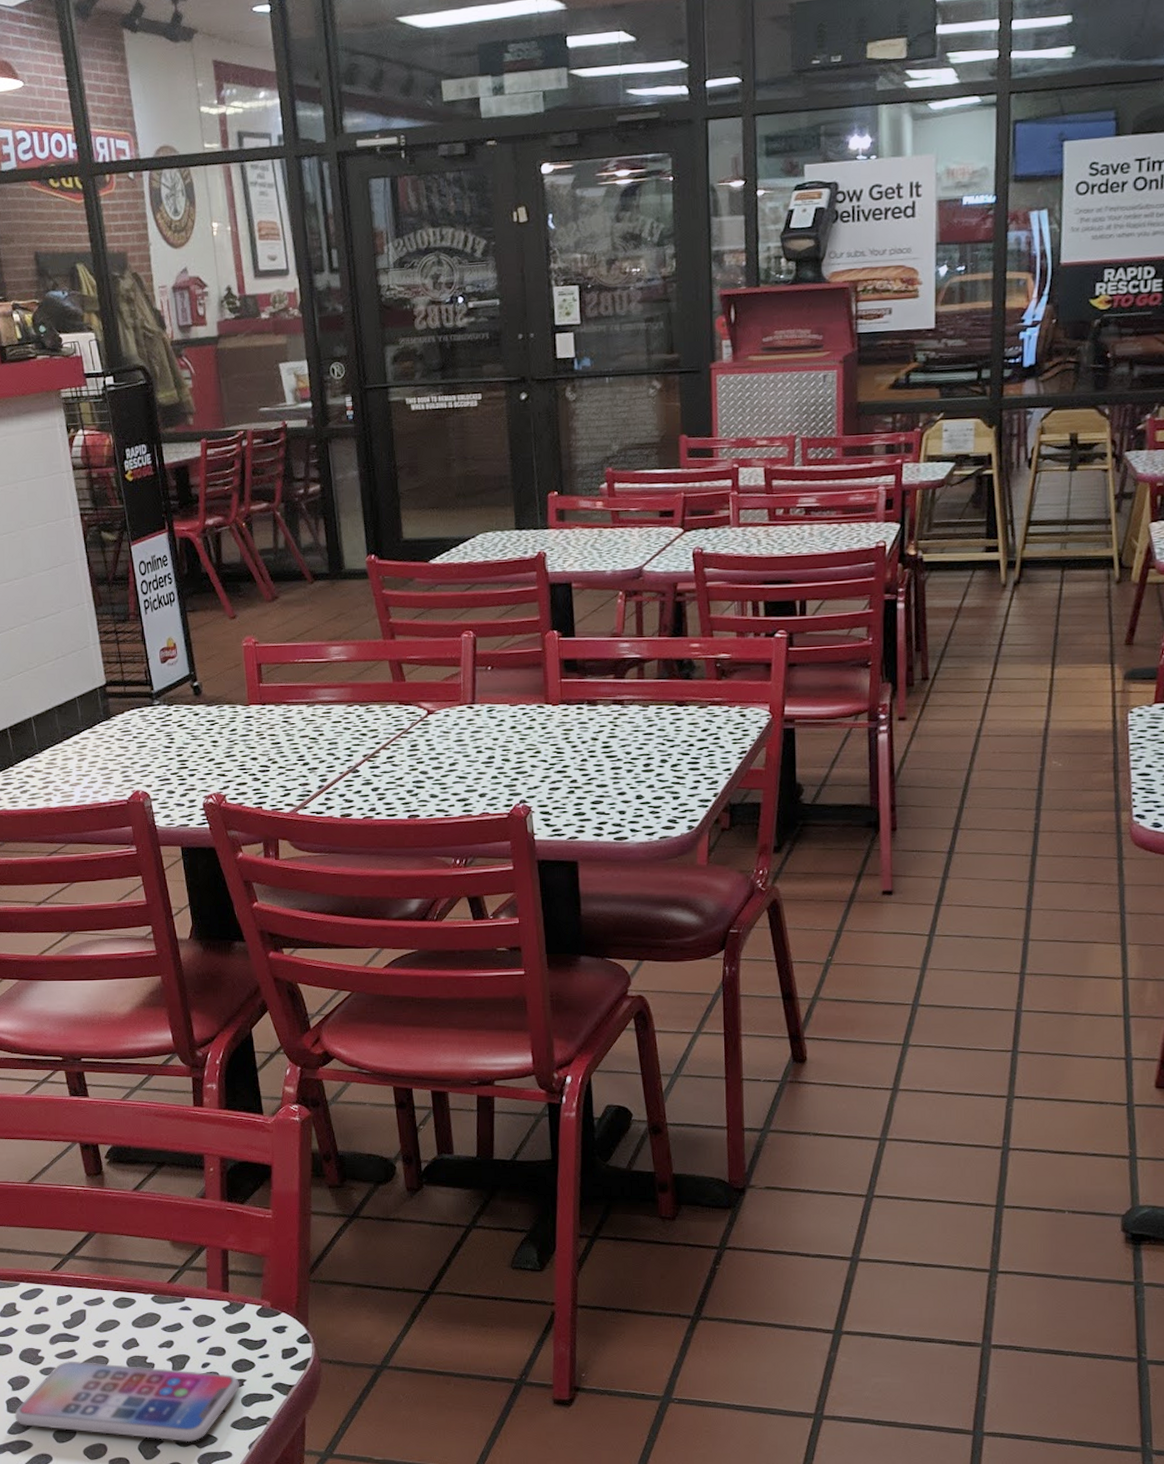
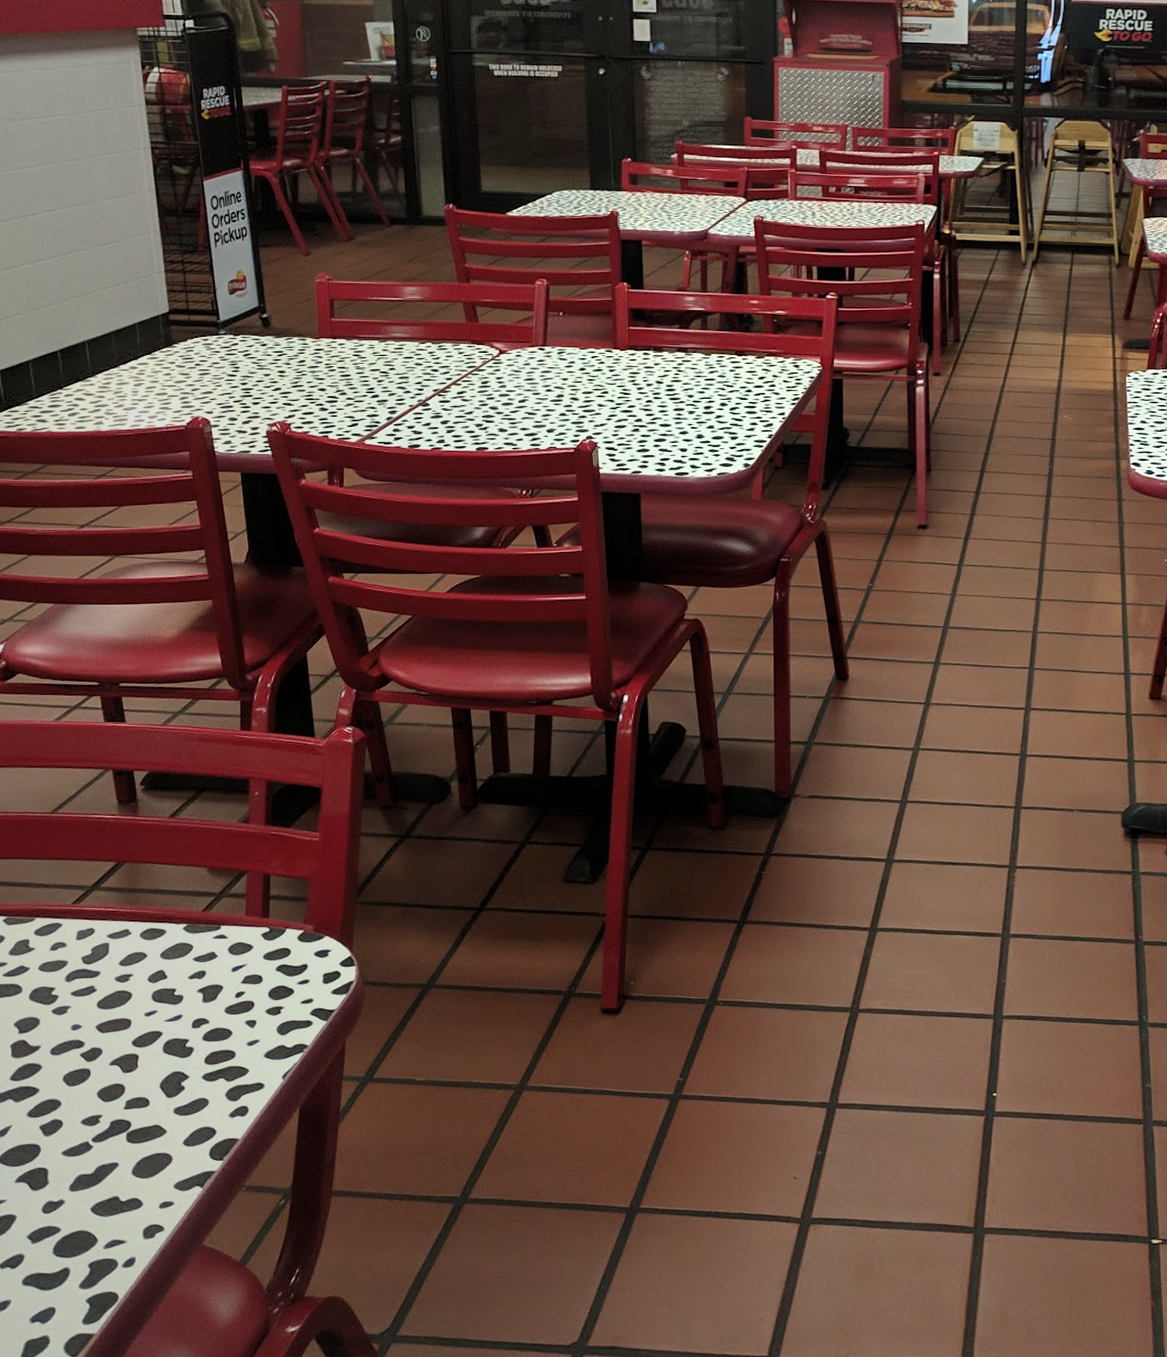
smartphone: present [14,1360,240,1443] -> none [20,998,276,1077]

